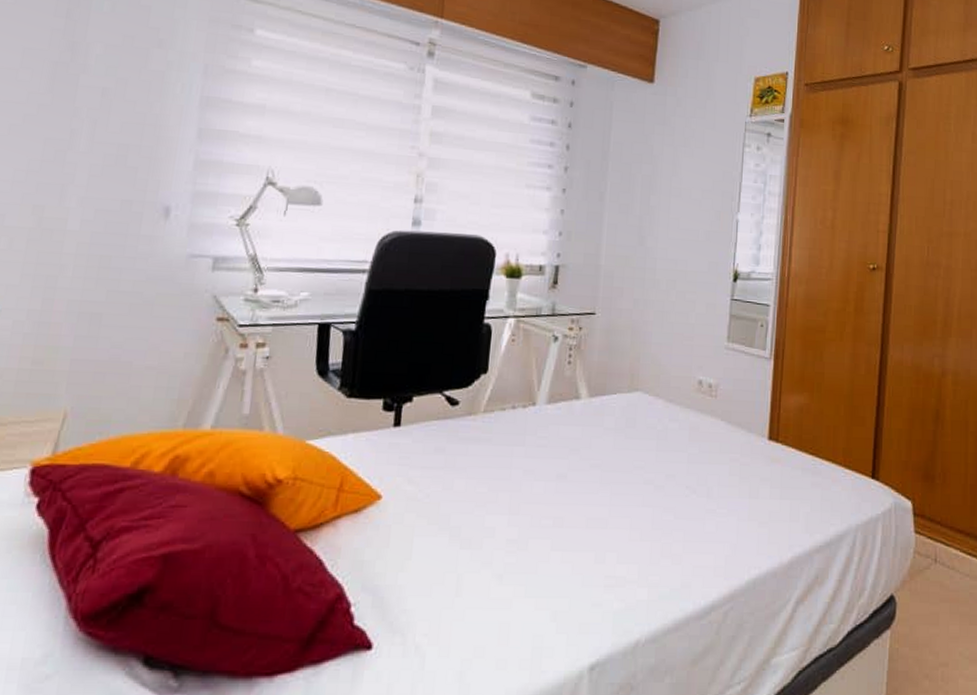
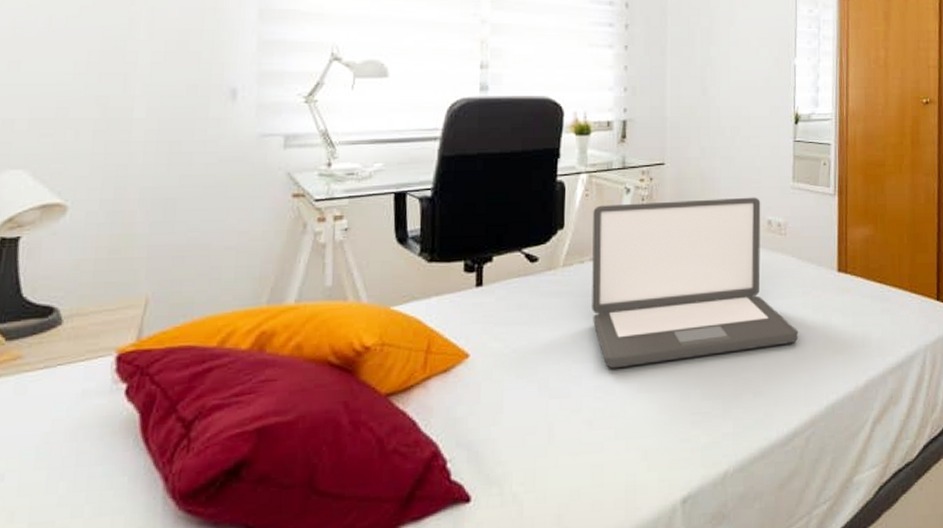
laptop: none [510,352,724,523] -> present [592,197,799,369]

